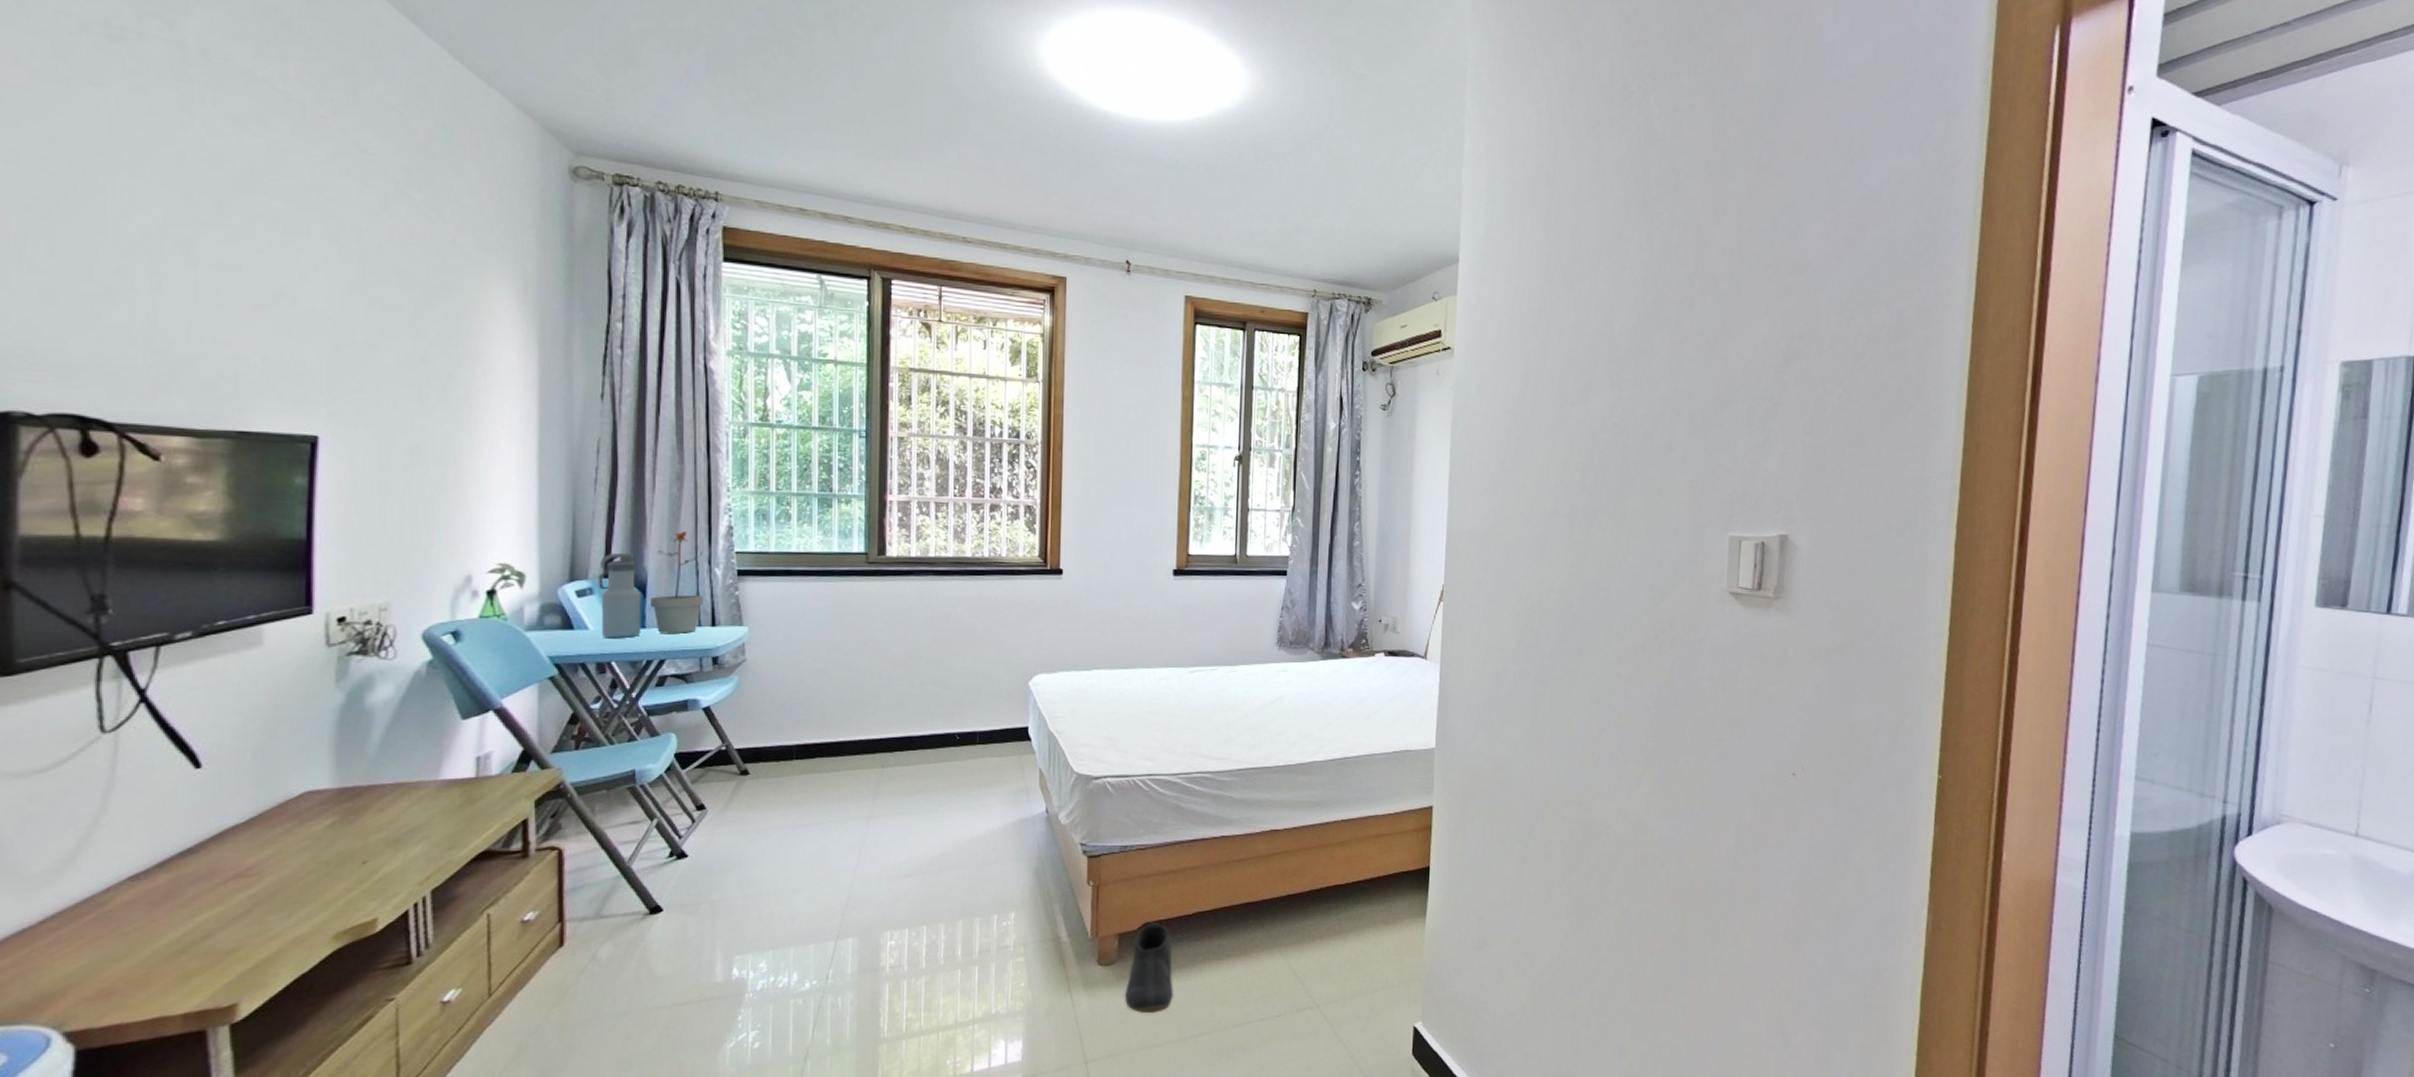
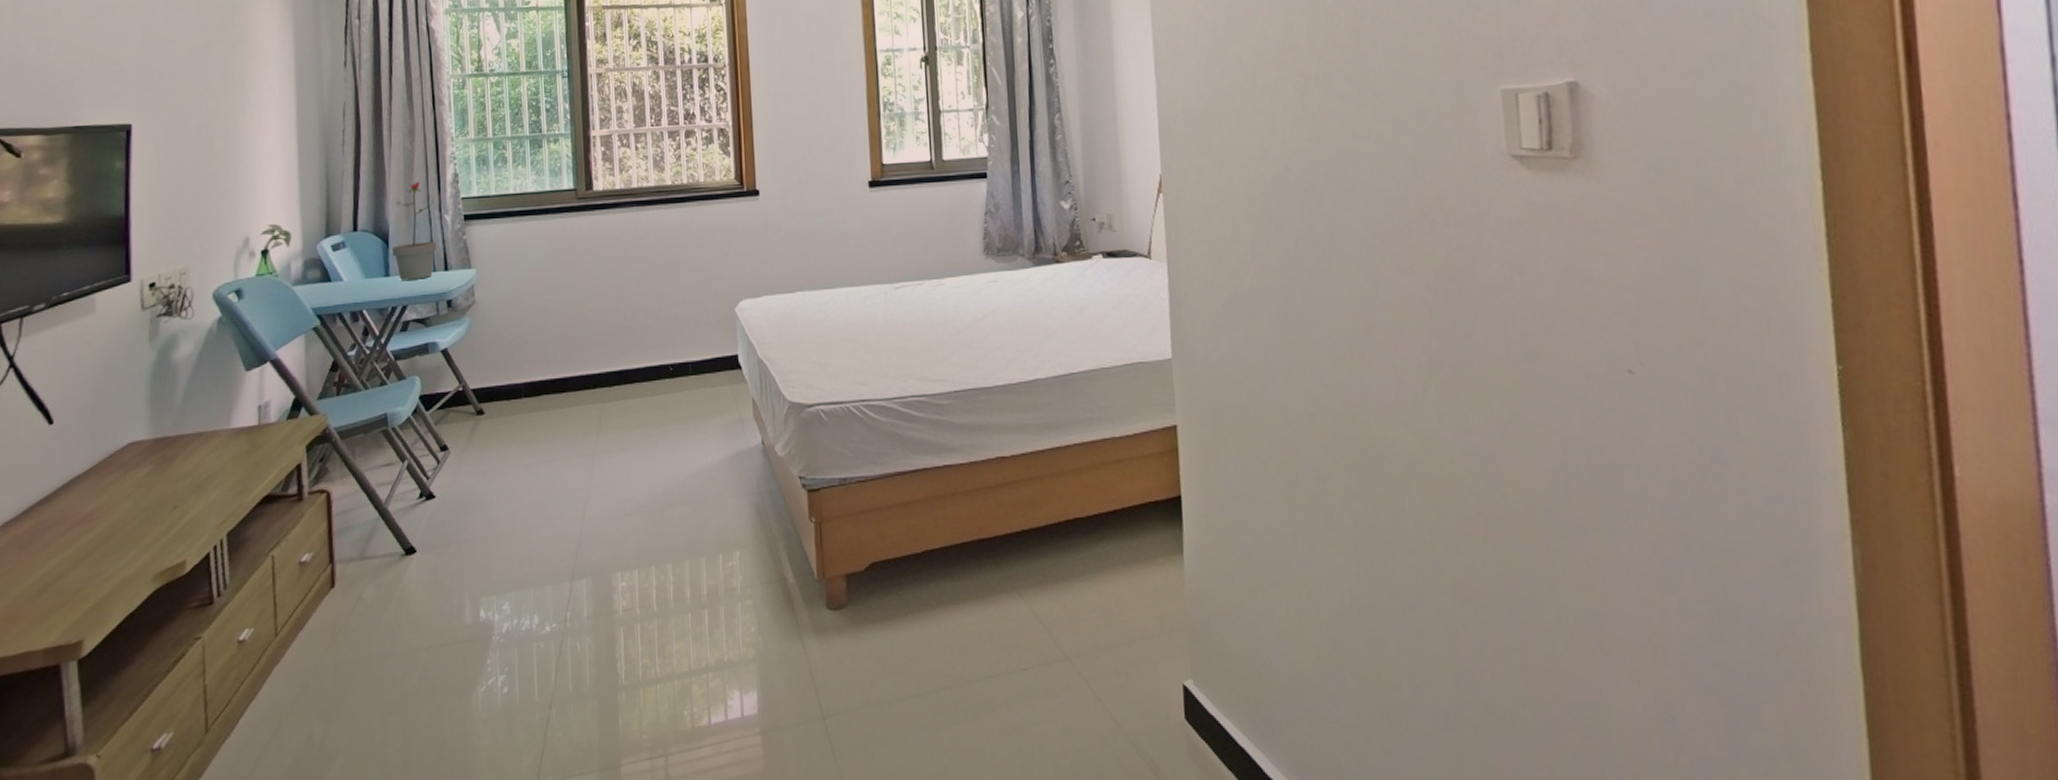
water bottle: present [598,552,641,639] -> none [348,206,386,289]
shoe: present [1125,922,1173,1013] -> none [858,562,909,663]

